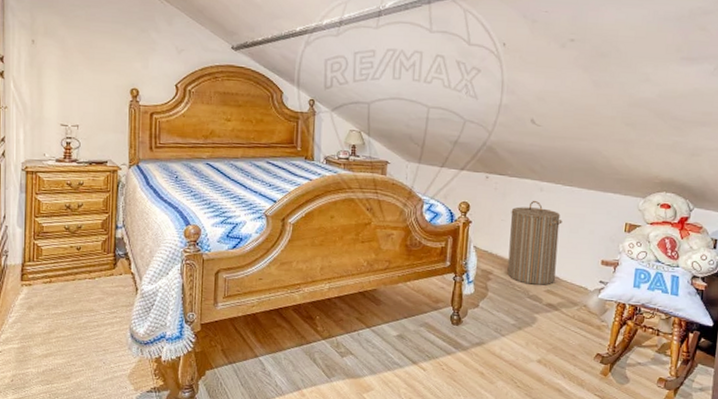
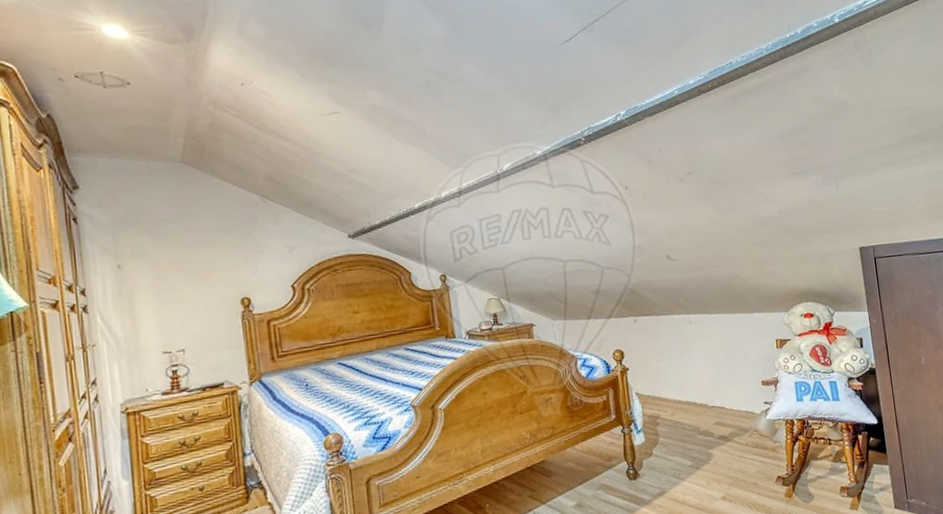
laundry hamper: present [507,201,563,285] -> none [665,335,722,421]

